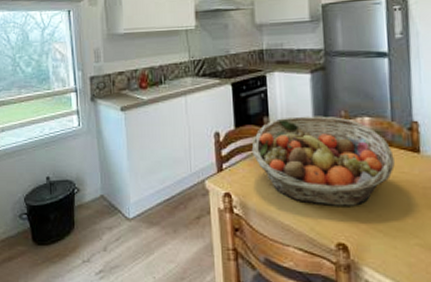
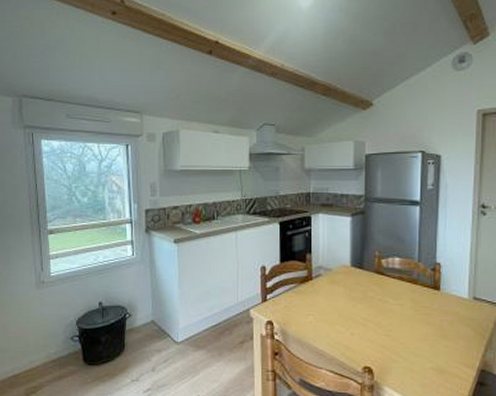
fruit basket: present [251,116,395,207] -> none [294,254,418,336]

